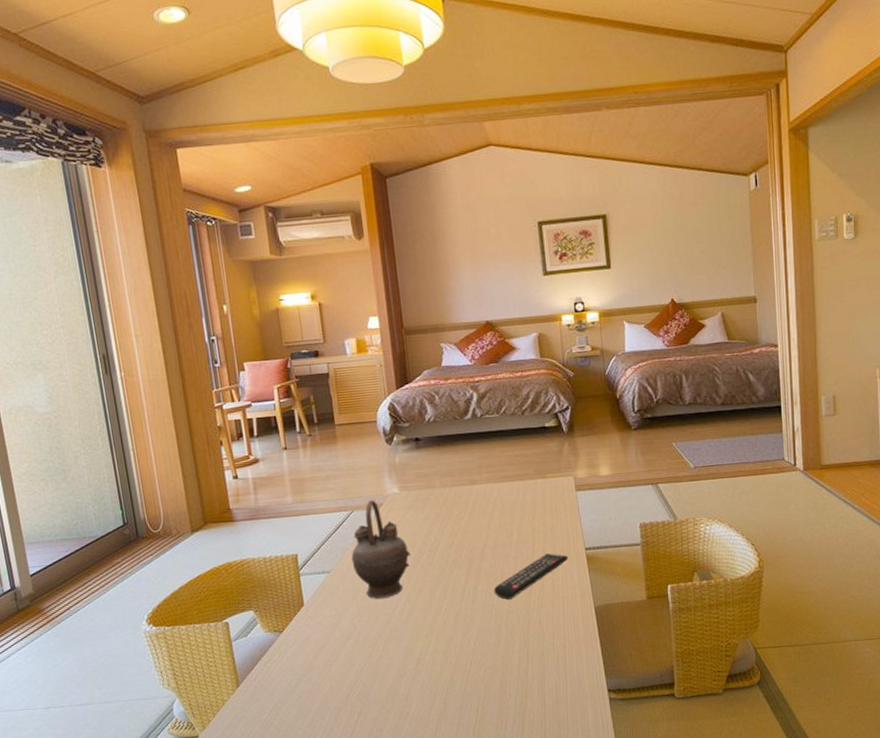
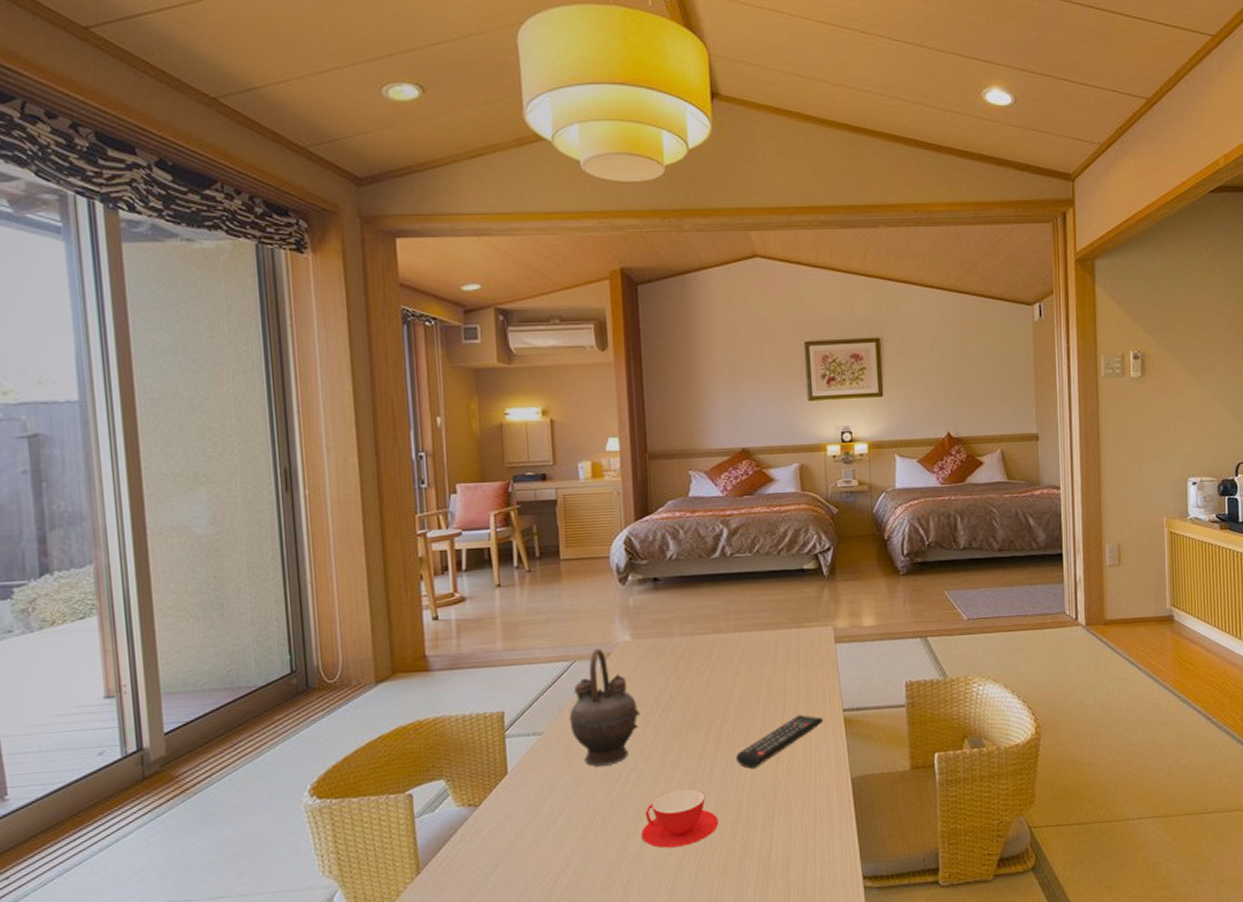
teacup: none [417,616,482,666] -> present [640,788,719,848]

